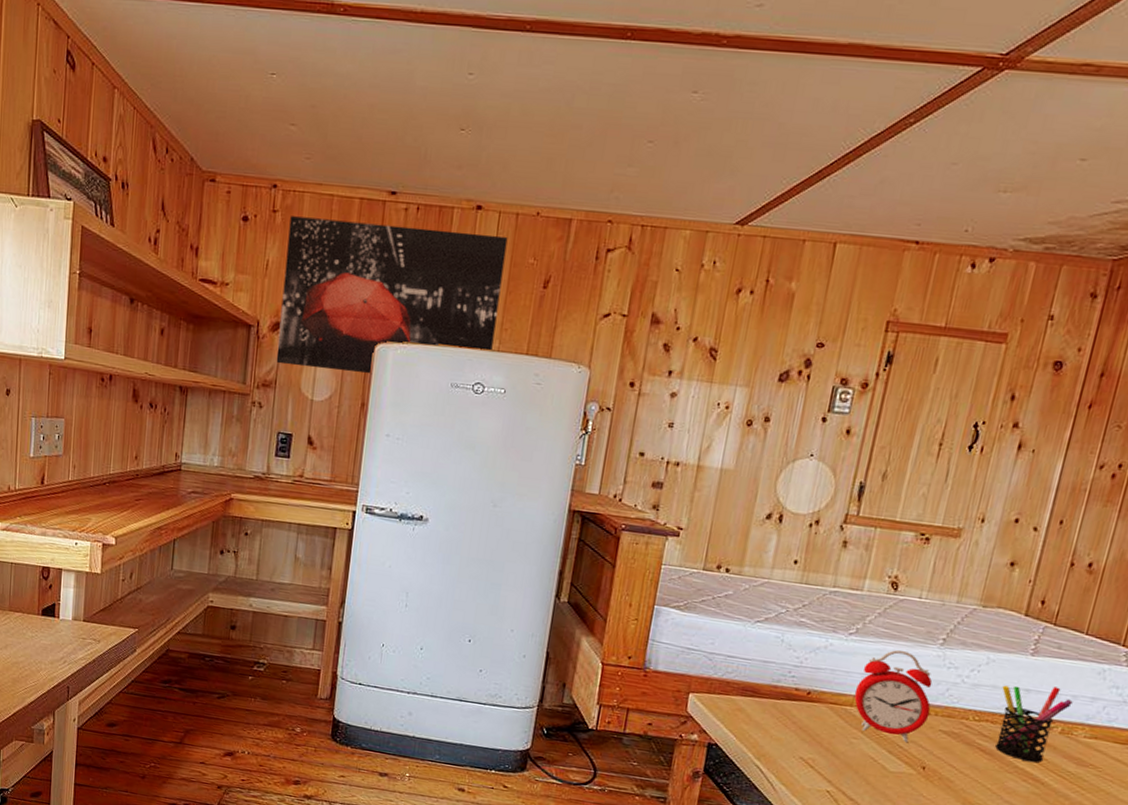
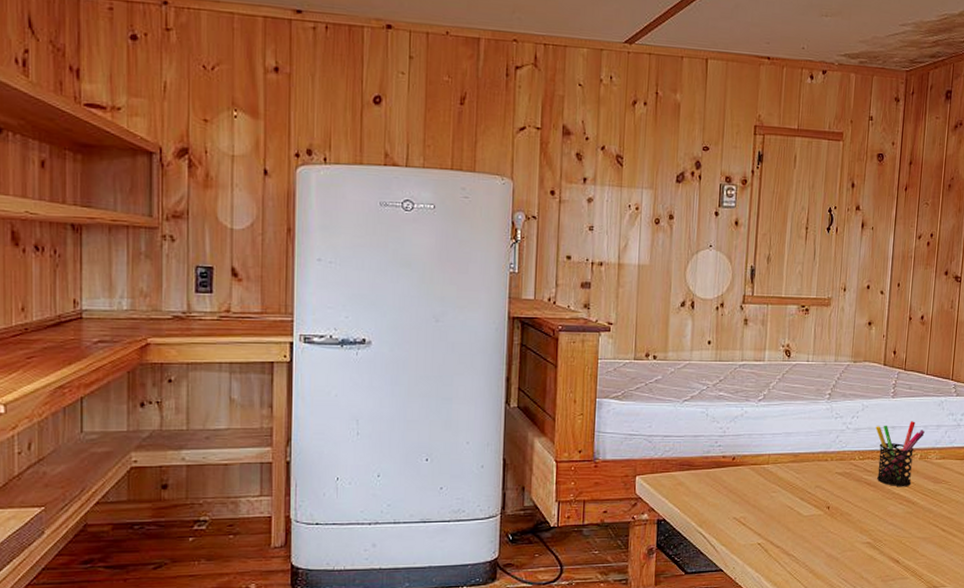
wall art: present [276,216,508,375] -> none [186,35,421,198]
alarm clock: present [854,649,933,743] -> none [769,408,827,489]

